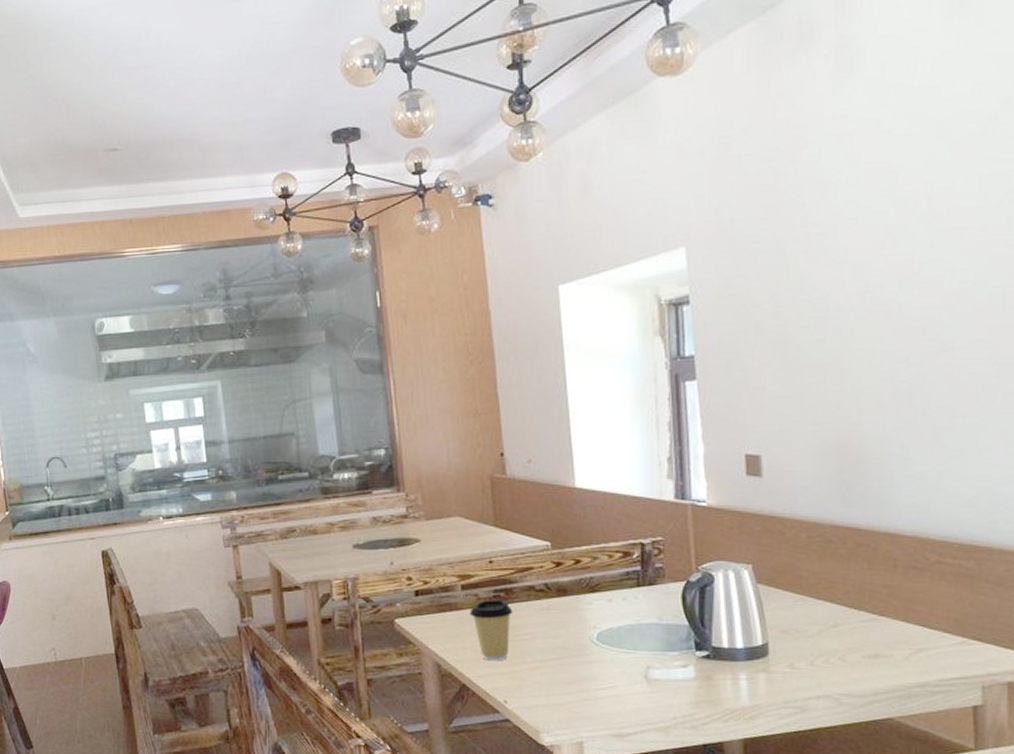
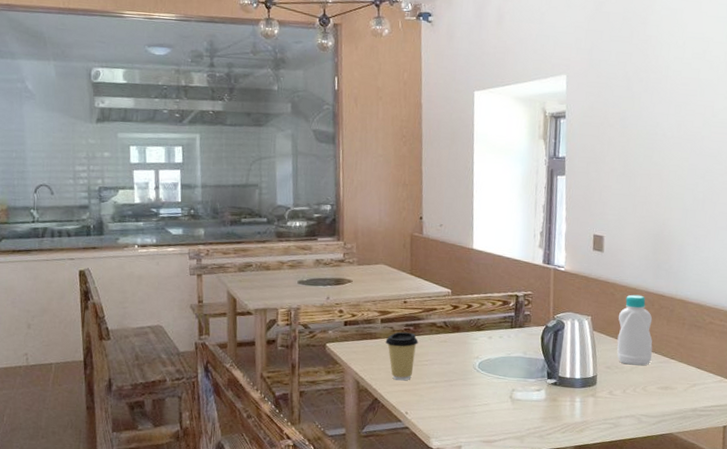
bottle: none [792,531,850,627] -> present [616,294,653,366]

